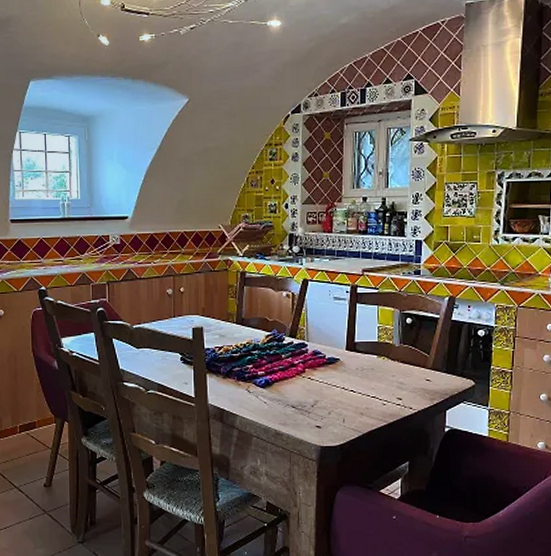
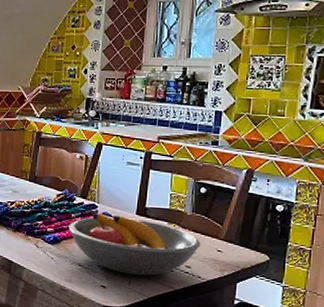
fruit bowl: none [280,351,410,412] -> present [69,212,201,276]

